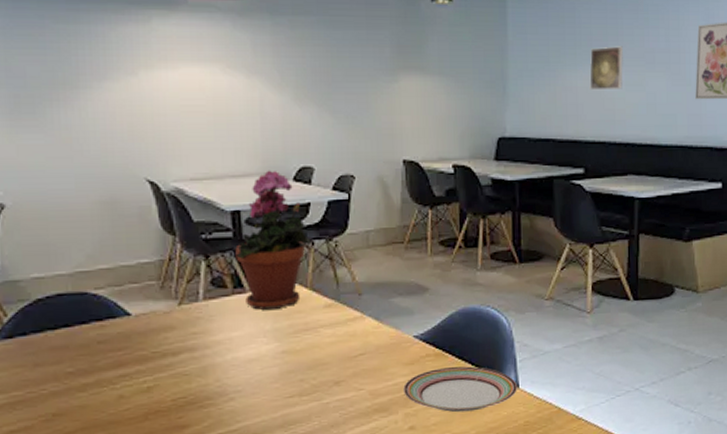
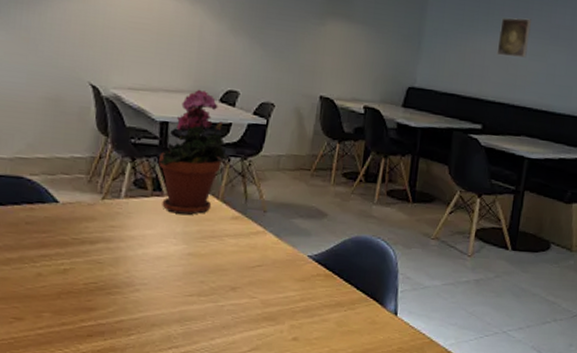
plate: present [403,366,518,413] -> none [292,288,396,332]

